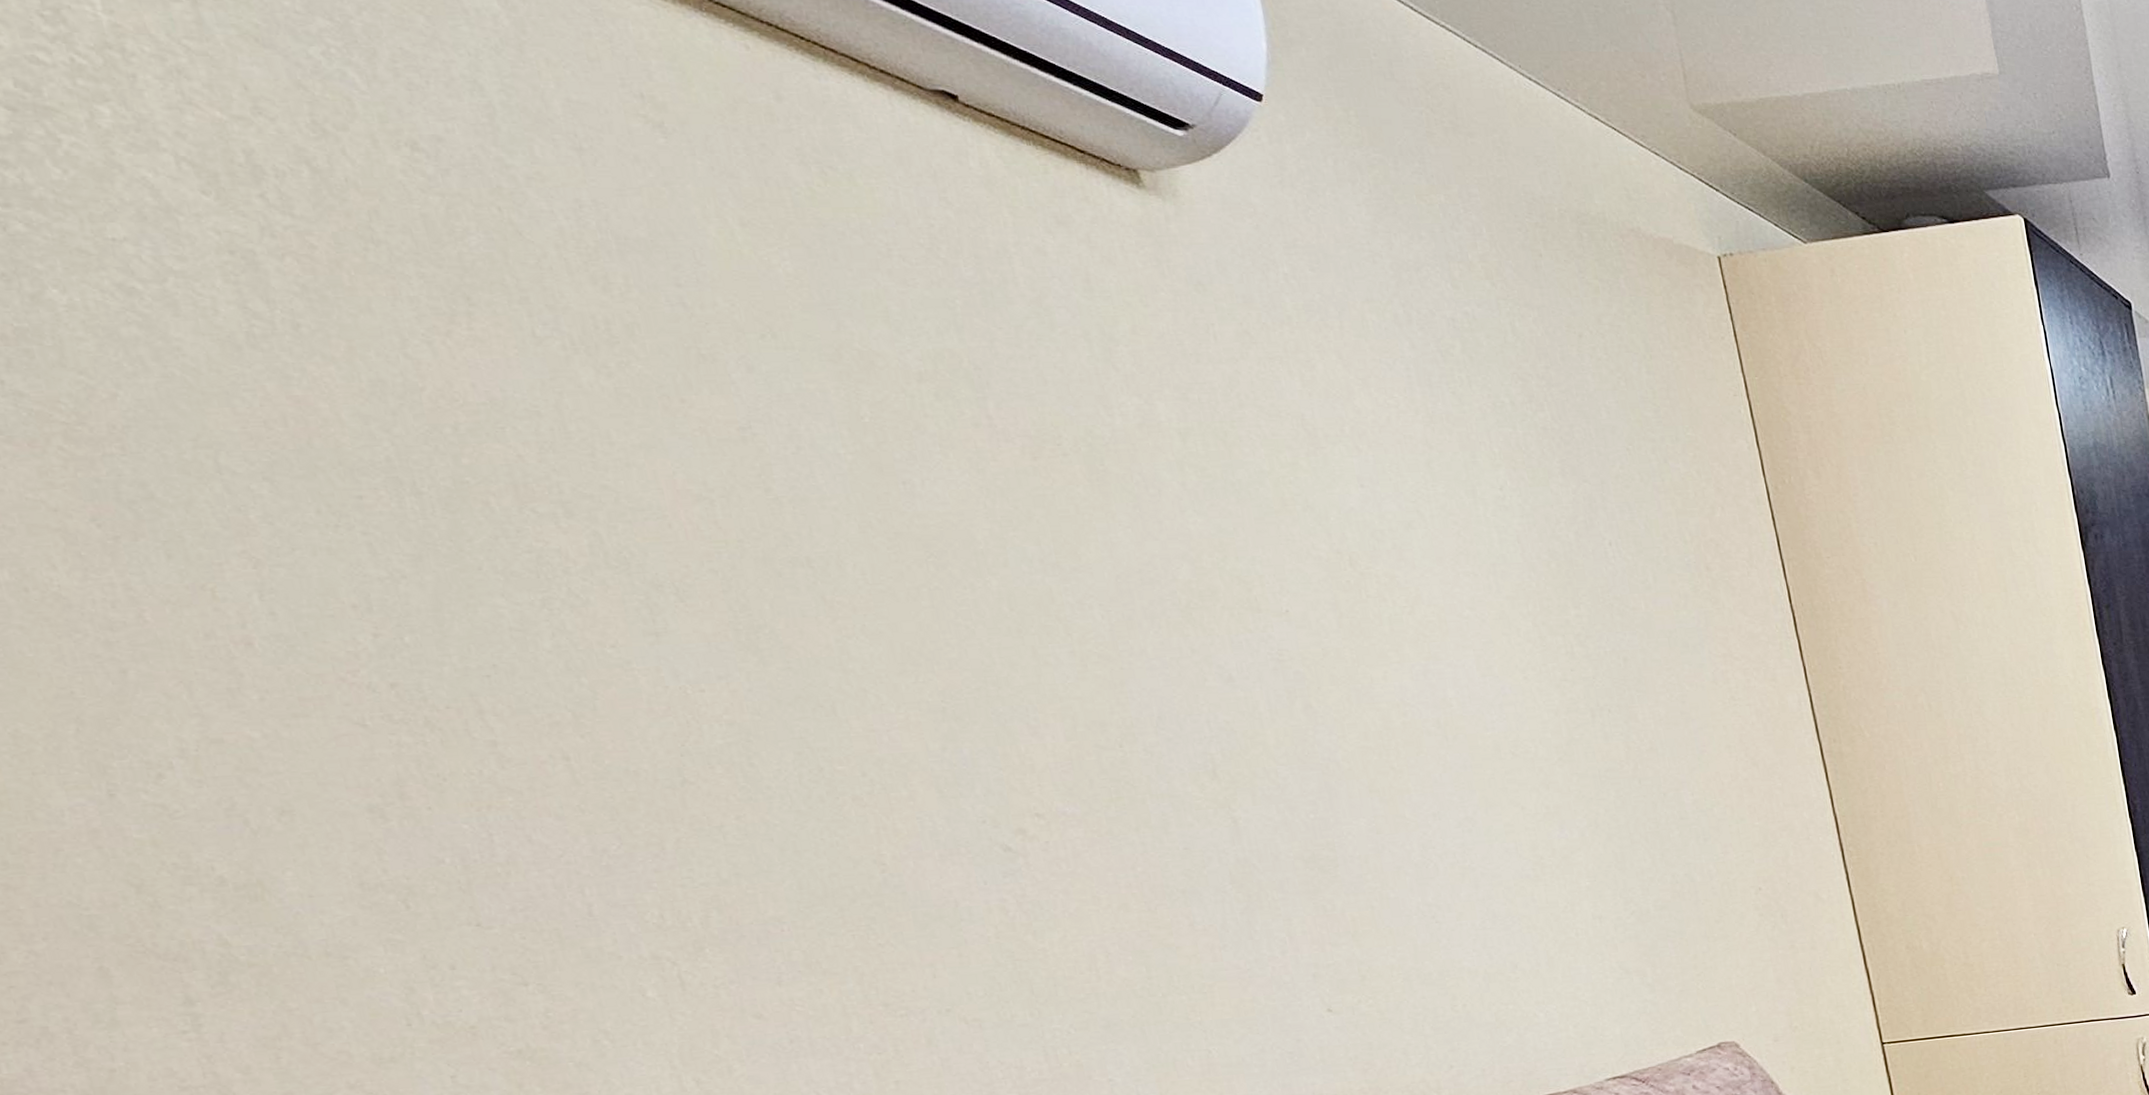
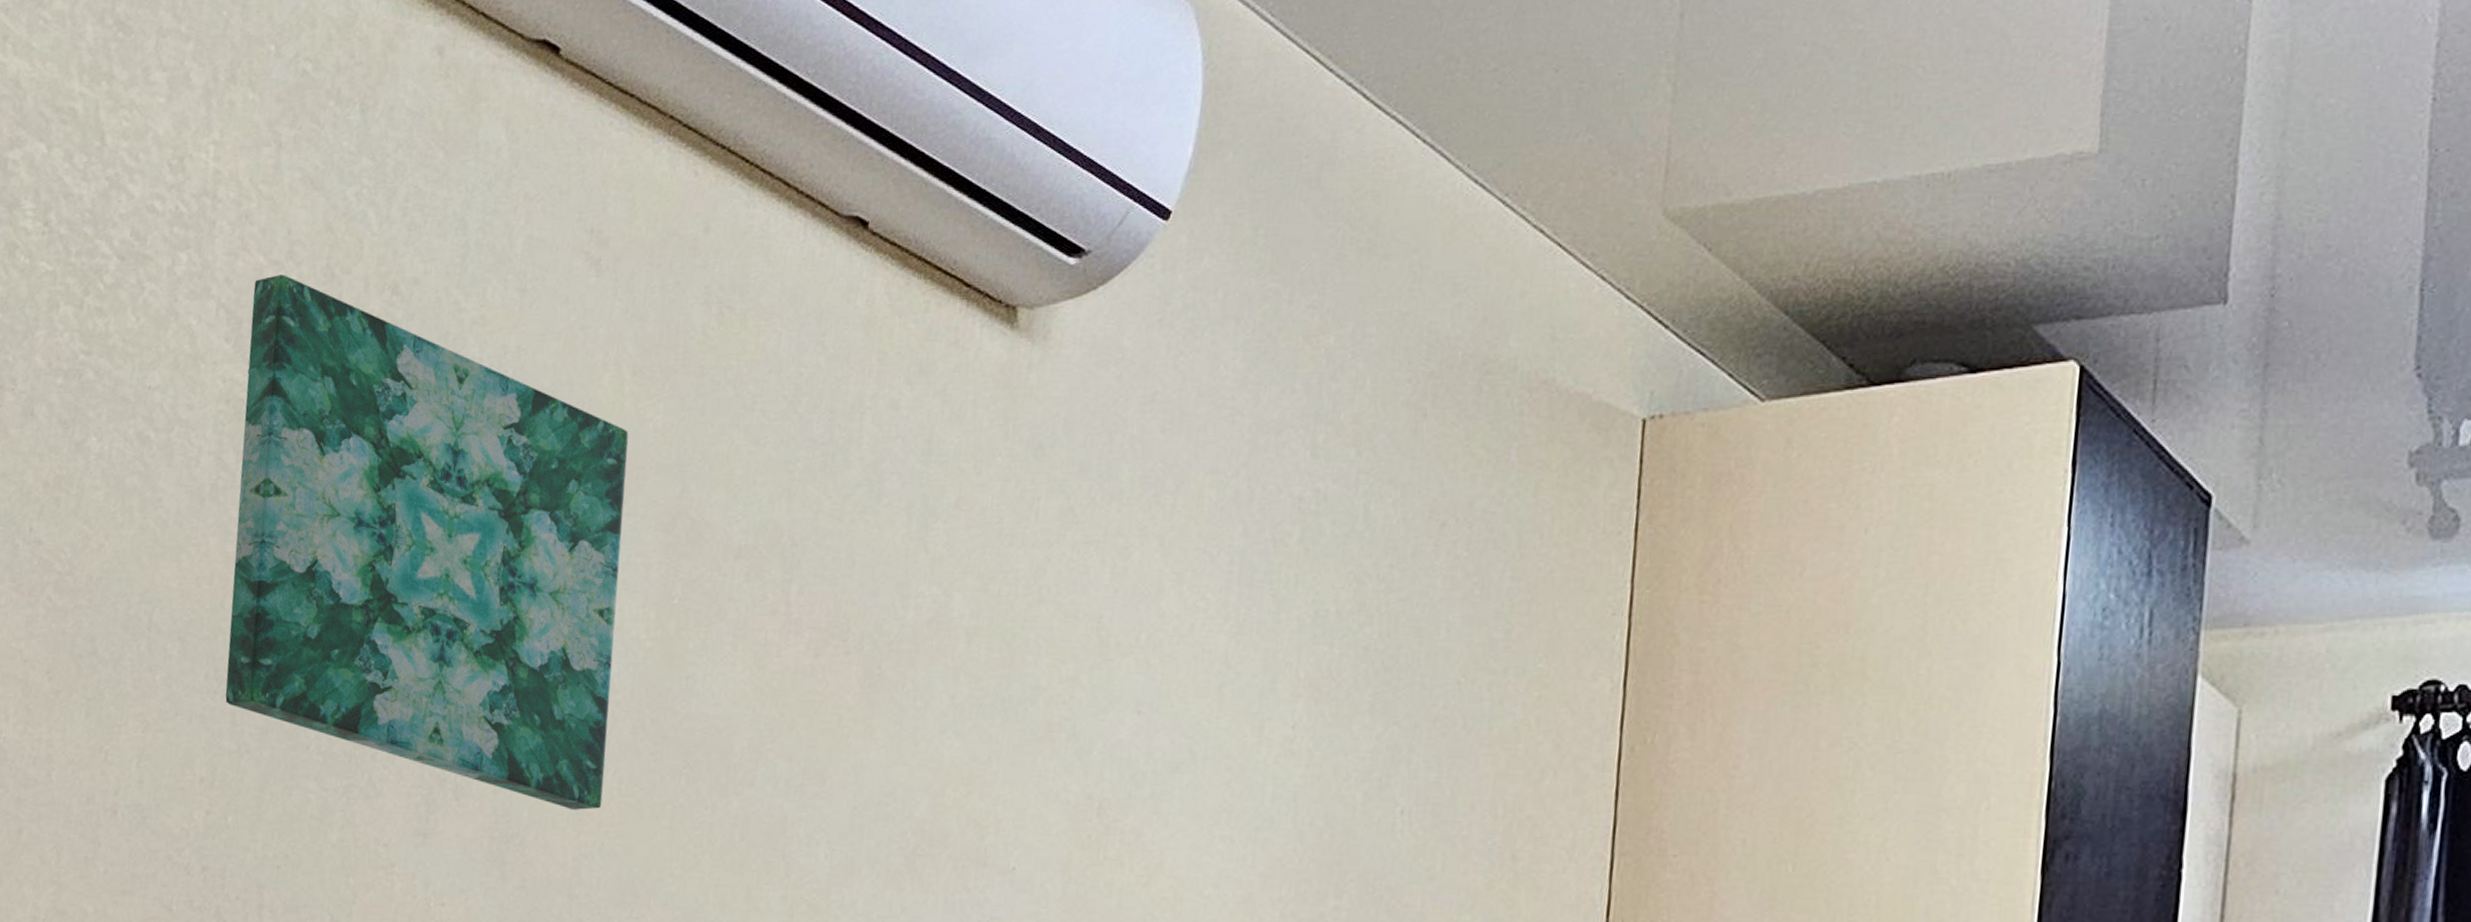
wall art: none [218,130,850,600] -> present [225,275,629,810]

